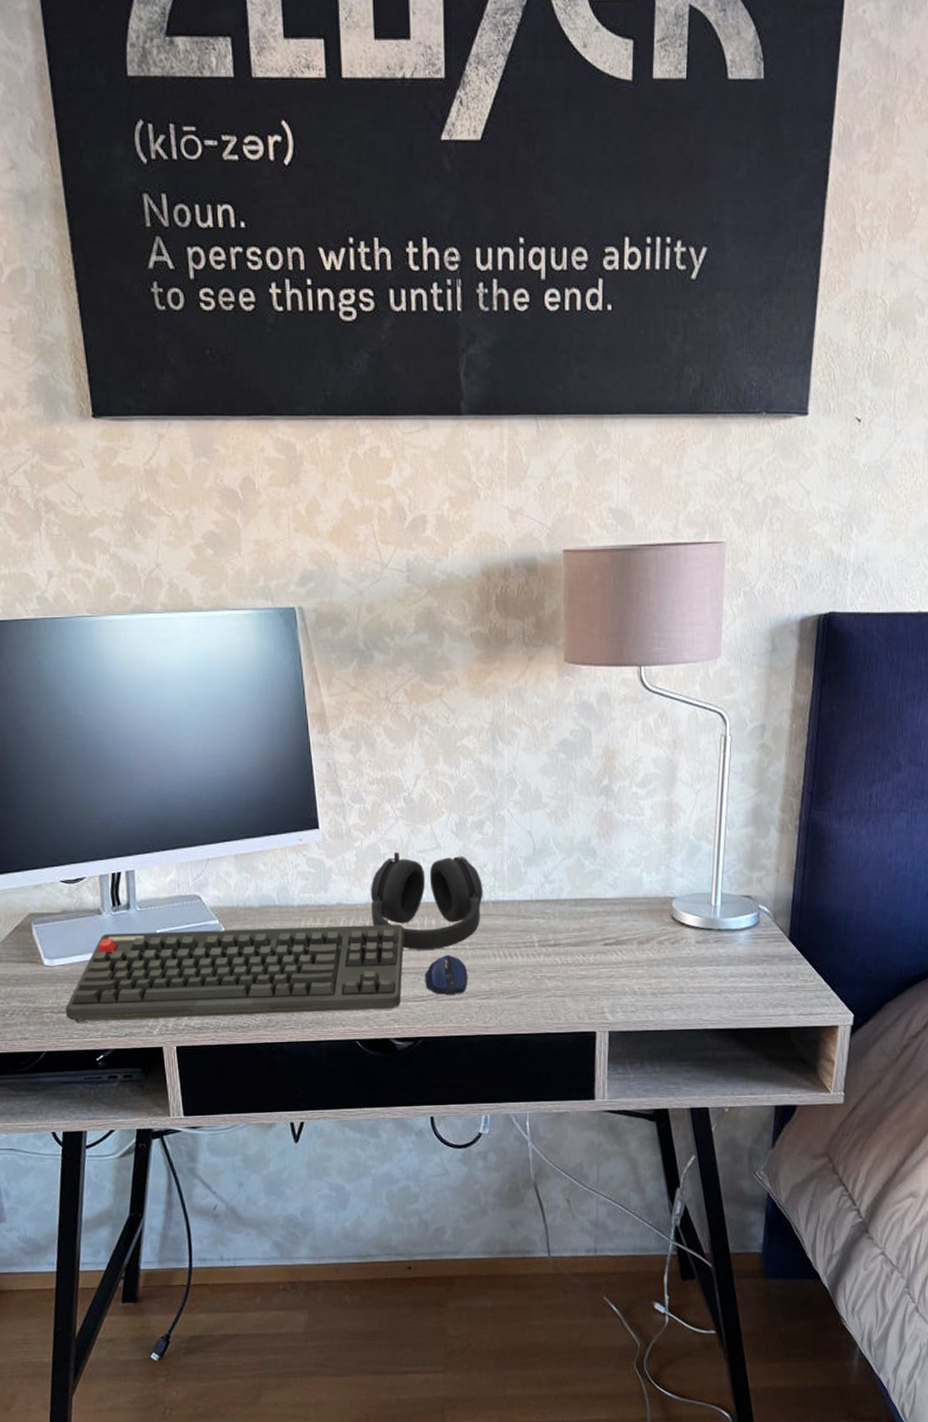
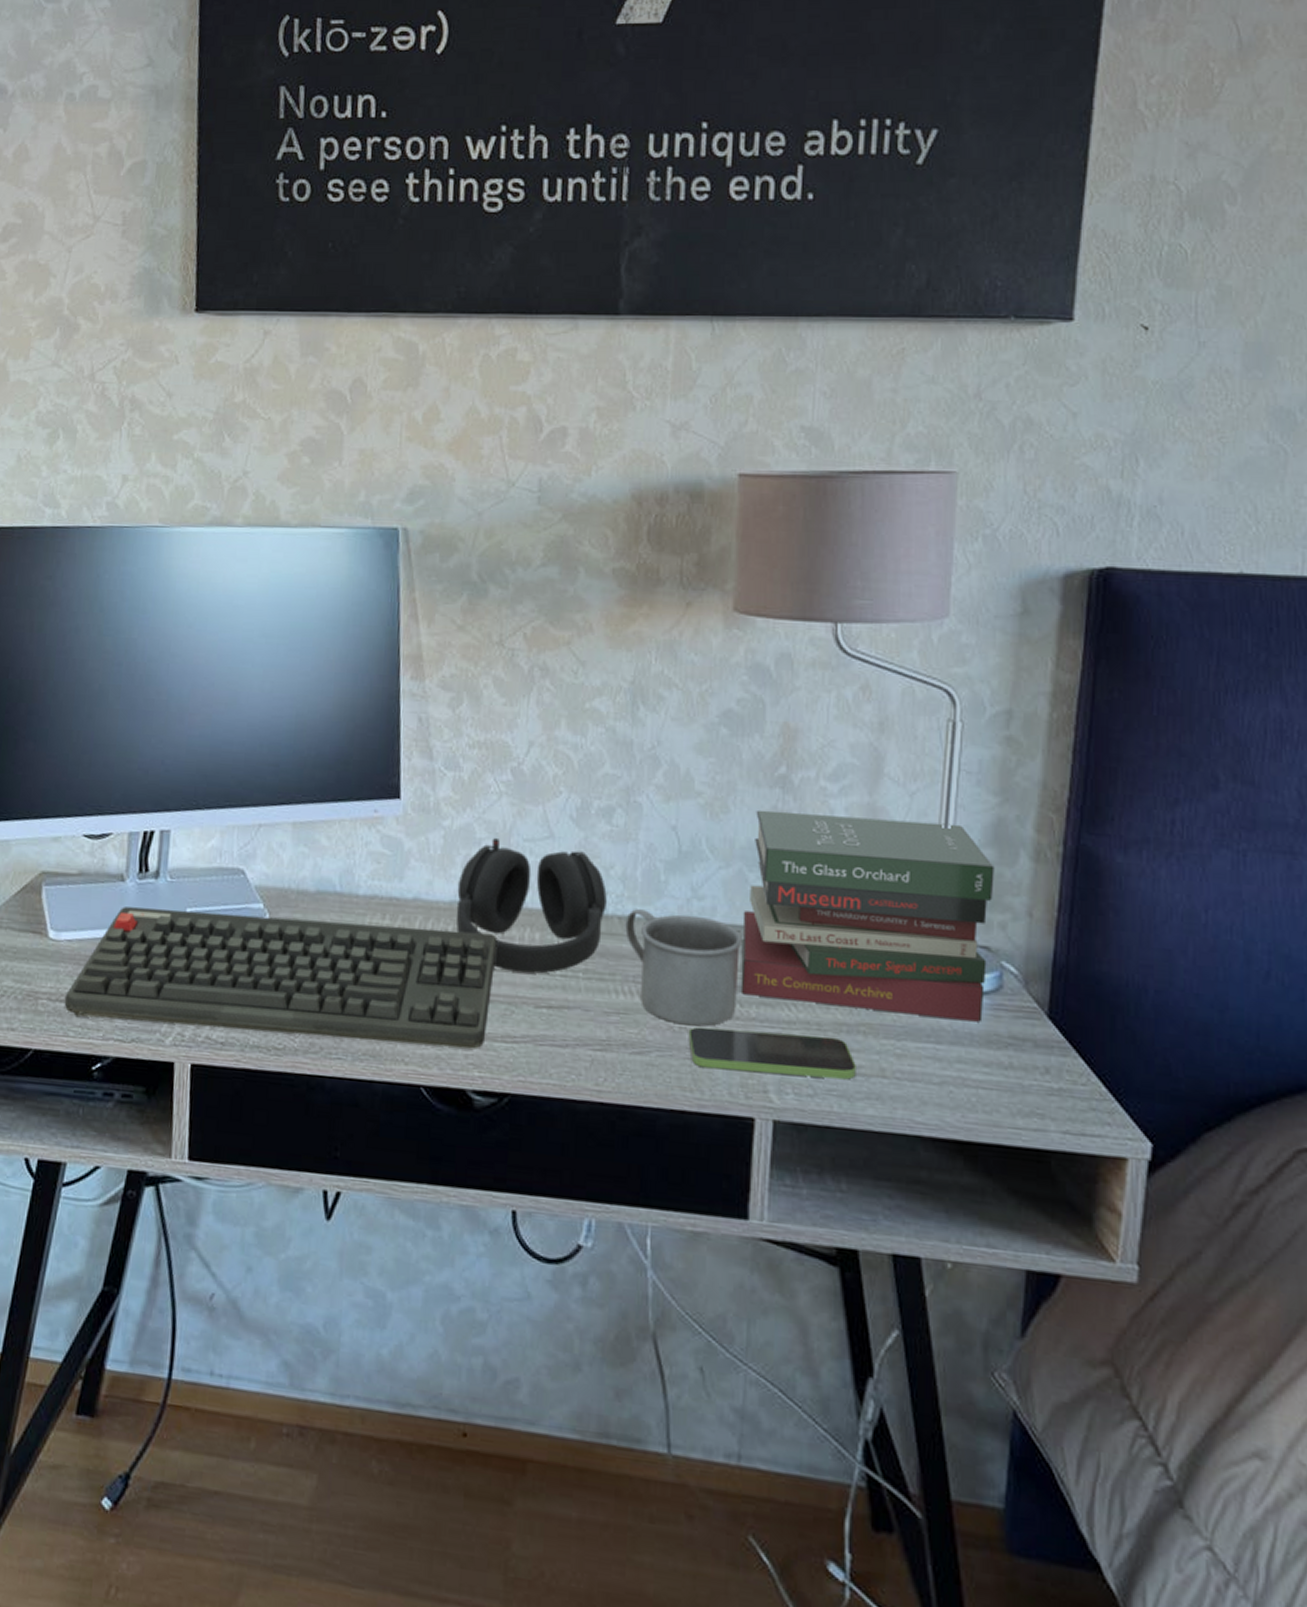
computer mouse: present [425,954,468,995] -> none [519,982,579,1040]
mug: none [498,895,583,974] -> present [625,909,744,1027]
phone: none [547,970,663,1002] -> present [688,1026,856,1080]
books: none [581,811,754,949] -> present [740,809,994,1022]

